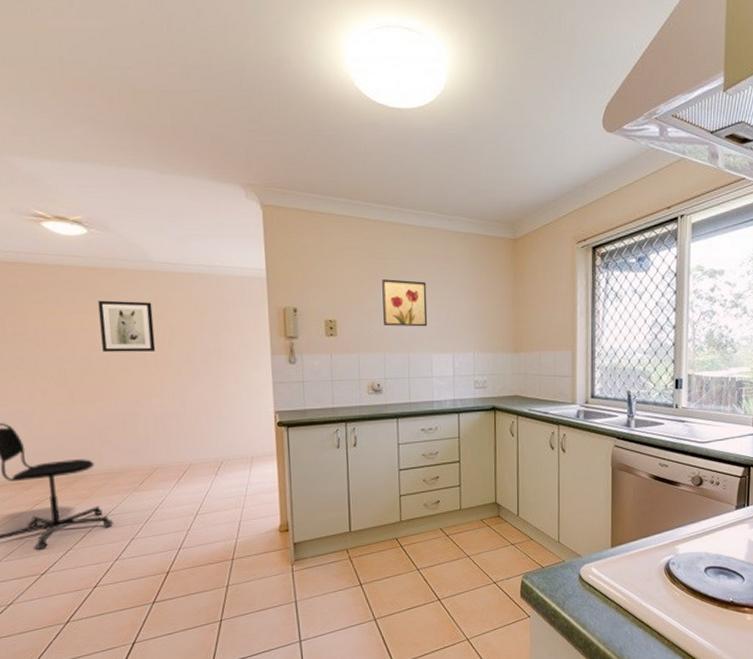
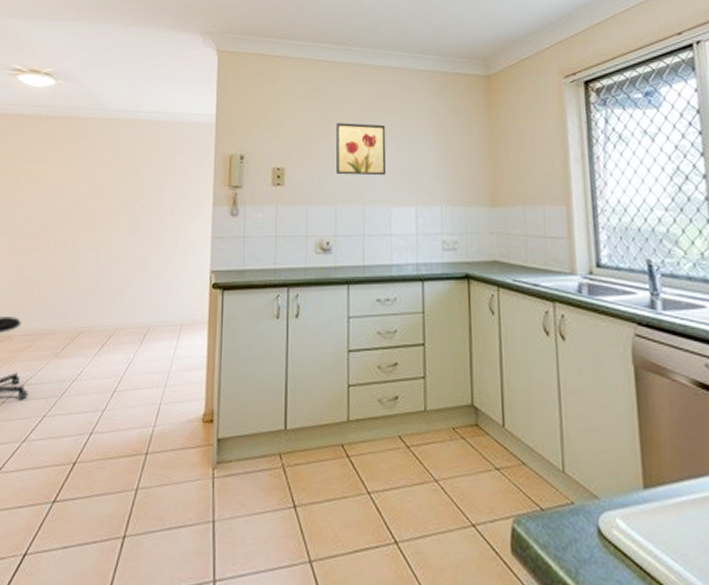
wall art: present [98,300,156,353] -> none [49,148,102,201]

